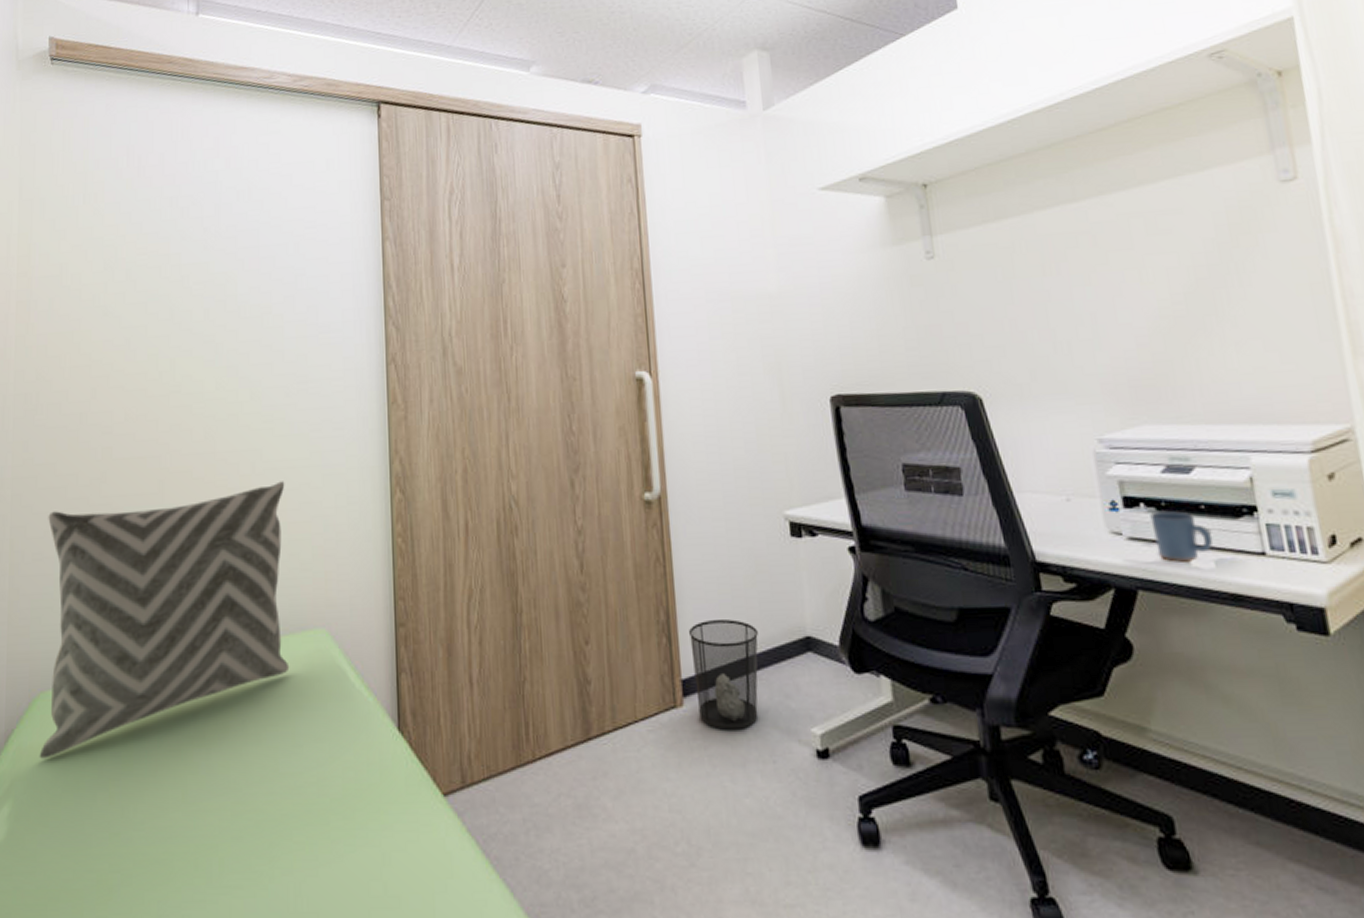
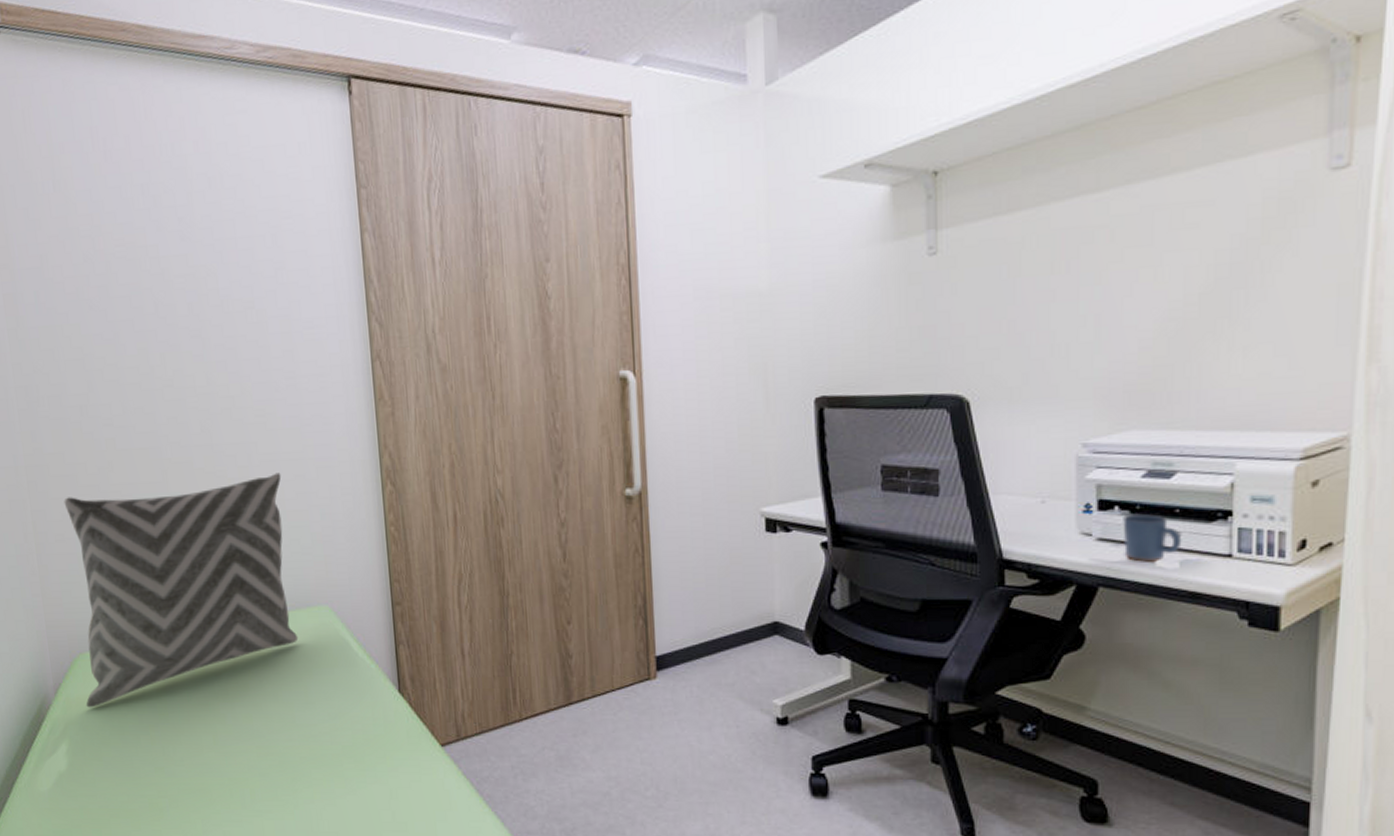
waste bin: present [689,618,758,730] -> none [665,604,729,699]

